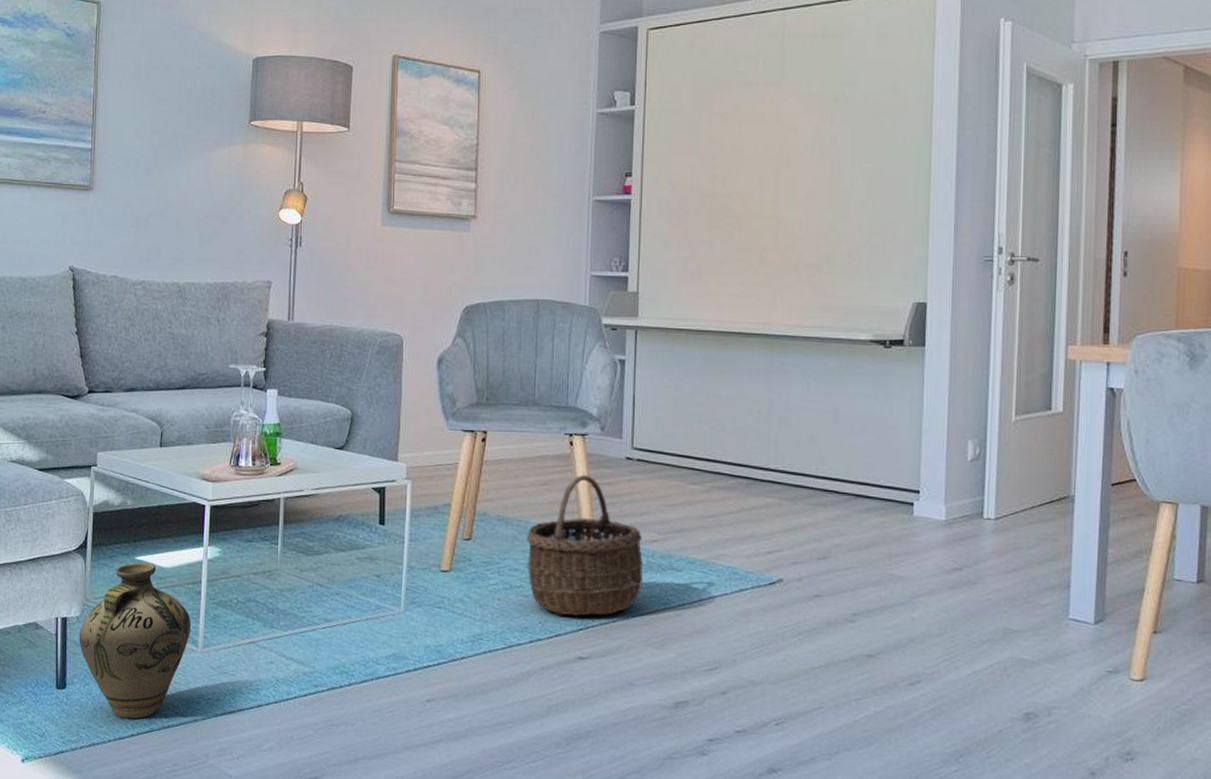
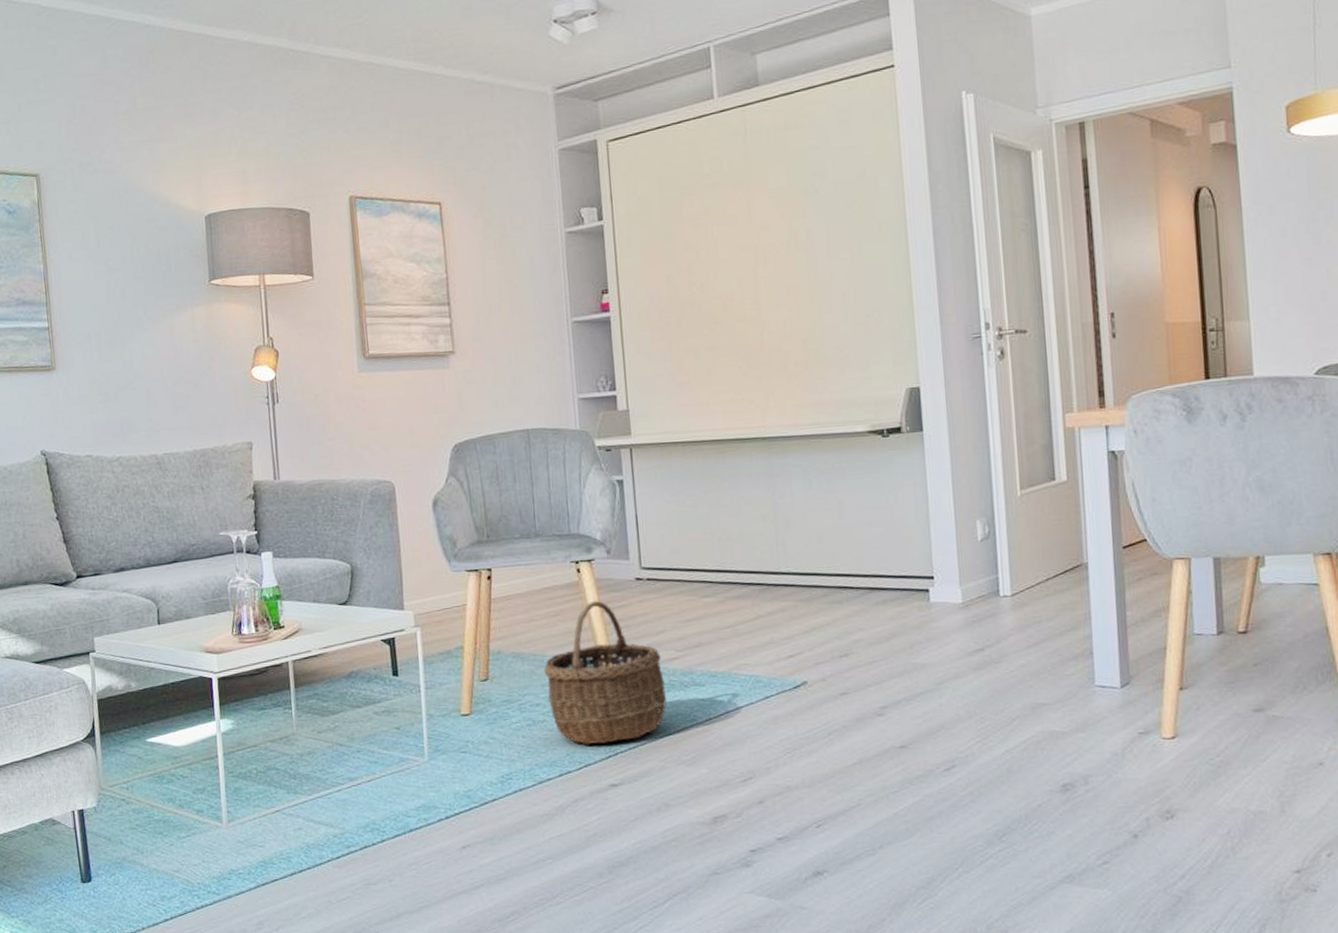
jug: present [79,562,192,719] -> none [98,743,213,904]

